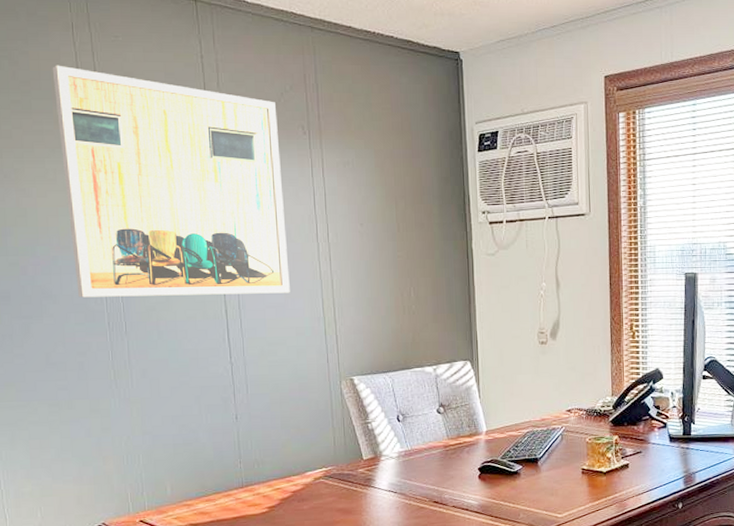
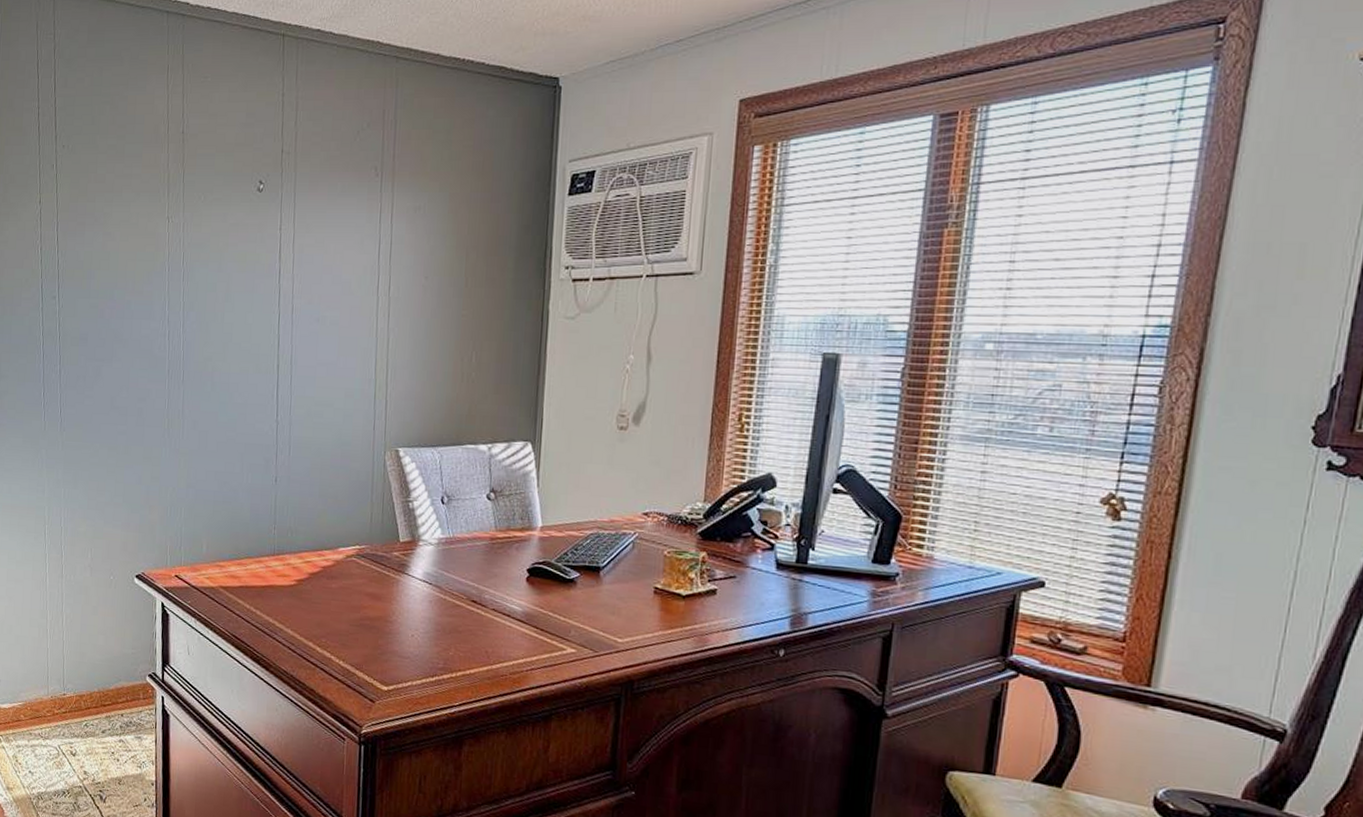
wall art: present [52,65,290,298] -> none [144,108,351,350]

